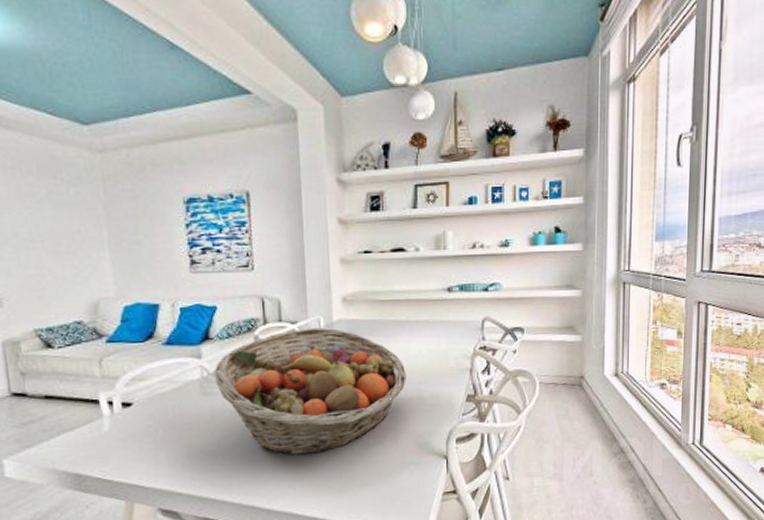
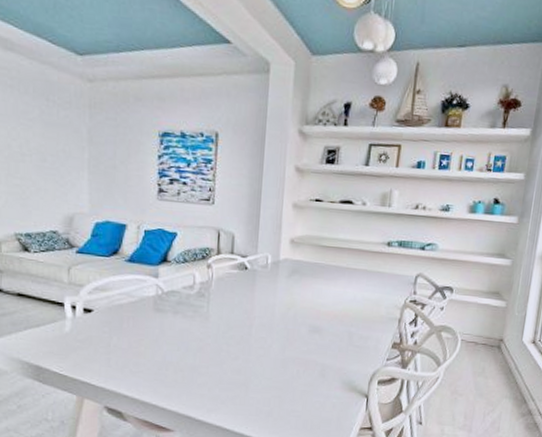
fruit basket: present [213,327,406,456] -> none [167,262,340,378]

